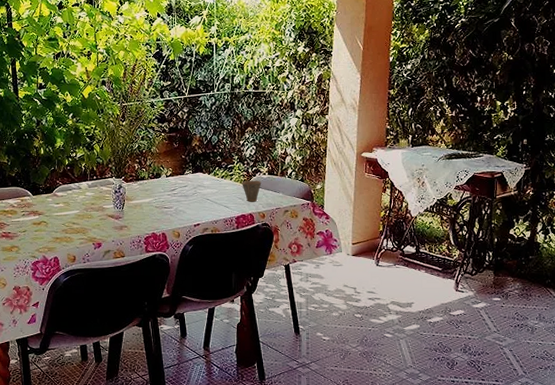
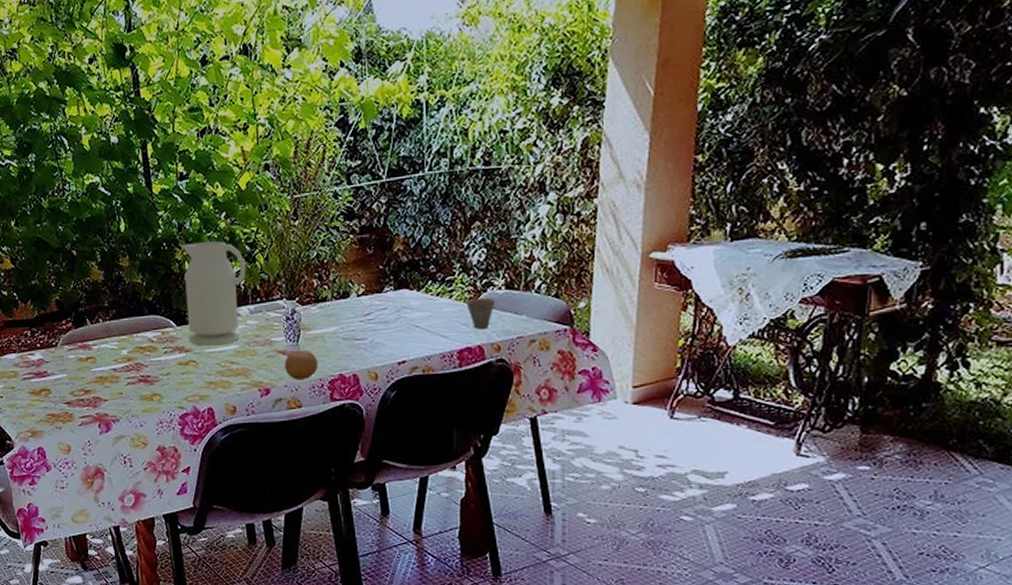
water jug: none [39,134,87,211] -> present [182,241,246,346]
fruit: none [113,215,137,236] -> present [285,350,318,379]

